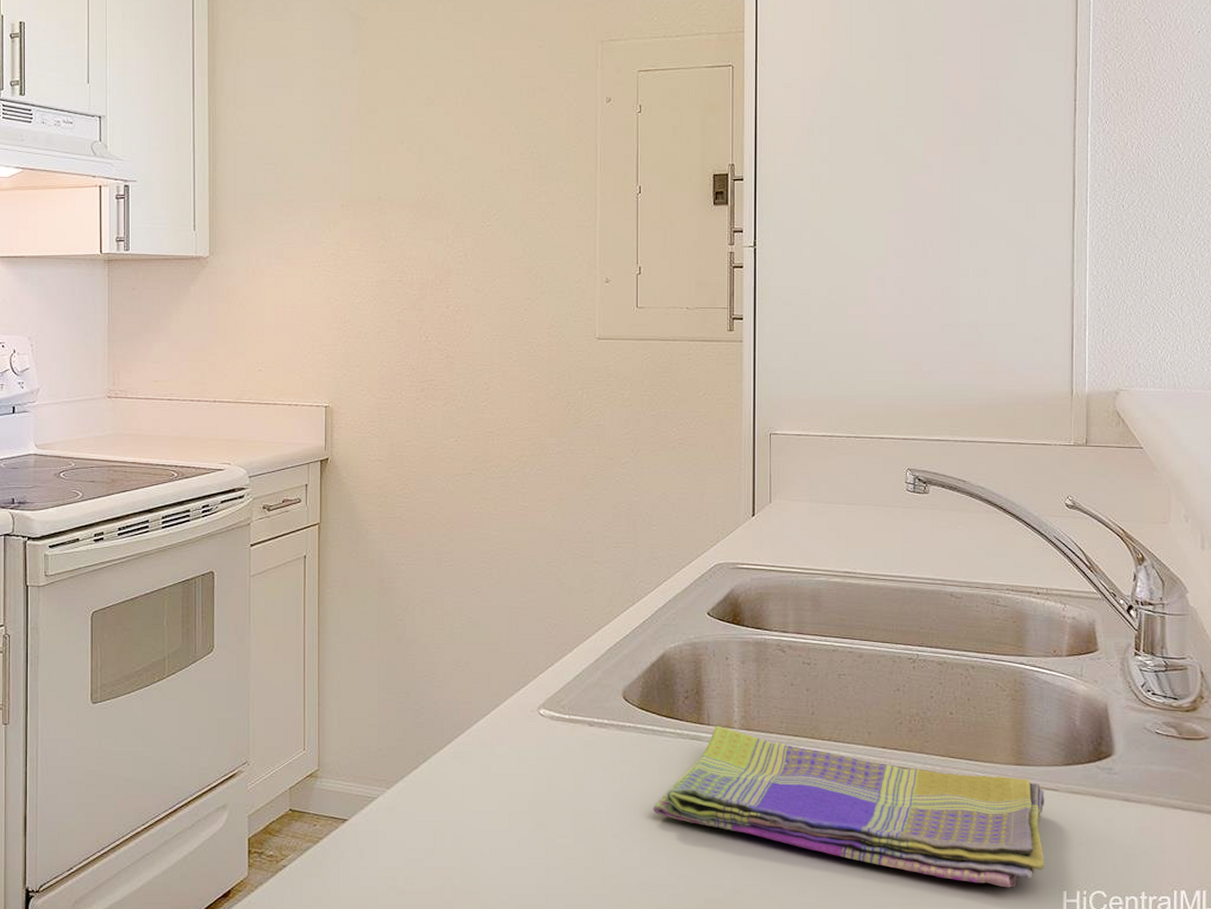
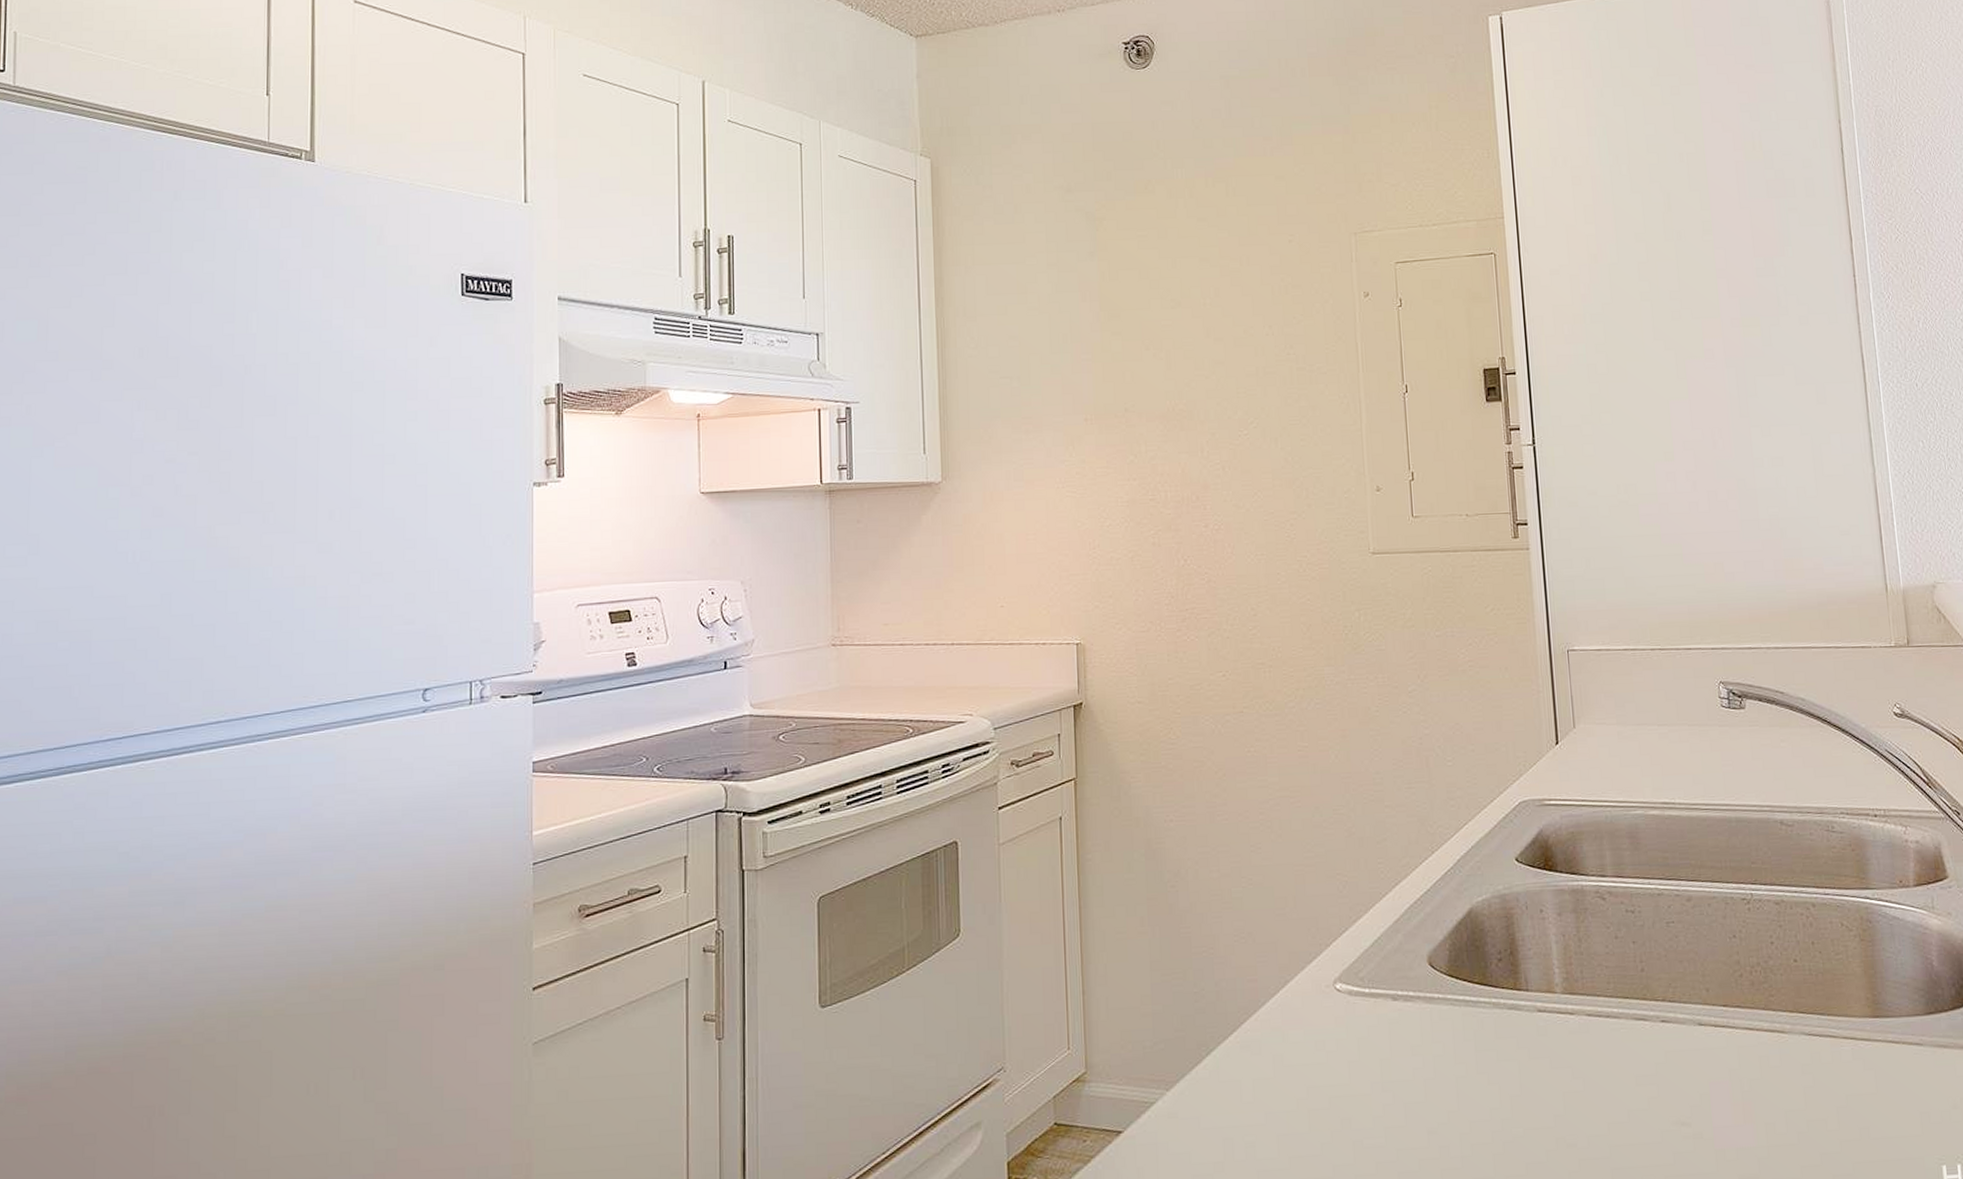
dish towel: present [652,725,1045,888] -> none [1471,990,1918,1166]

